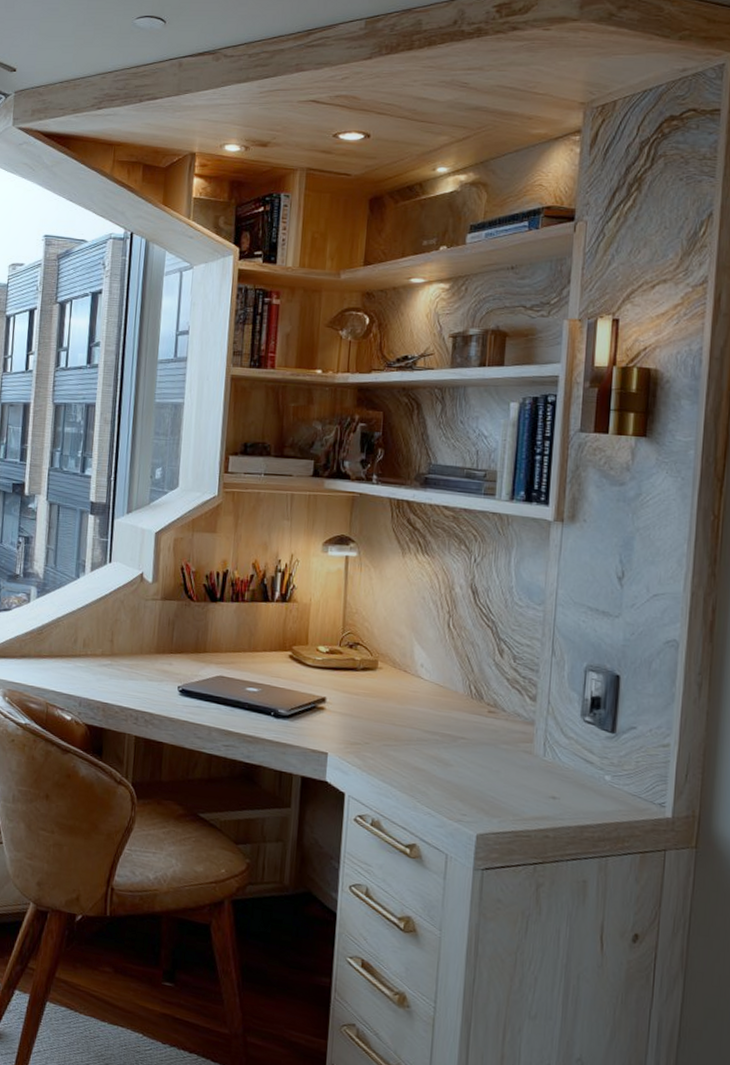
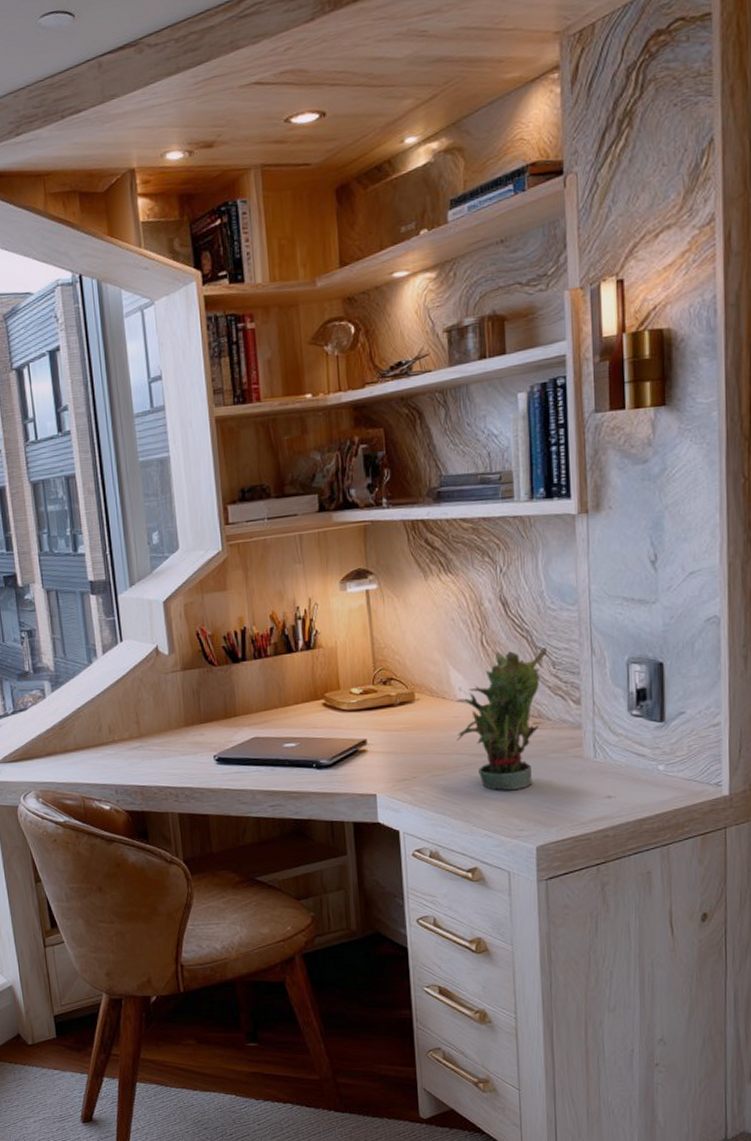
potted plant: none [411,635,509,774] -> present [456,647,547,790]

